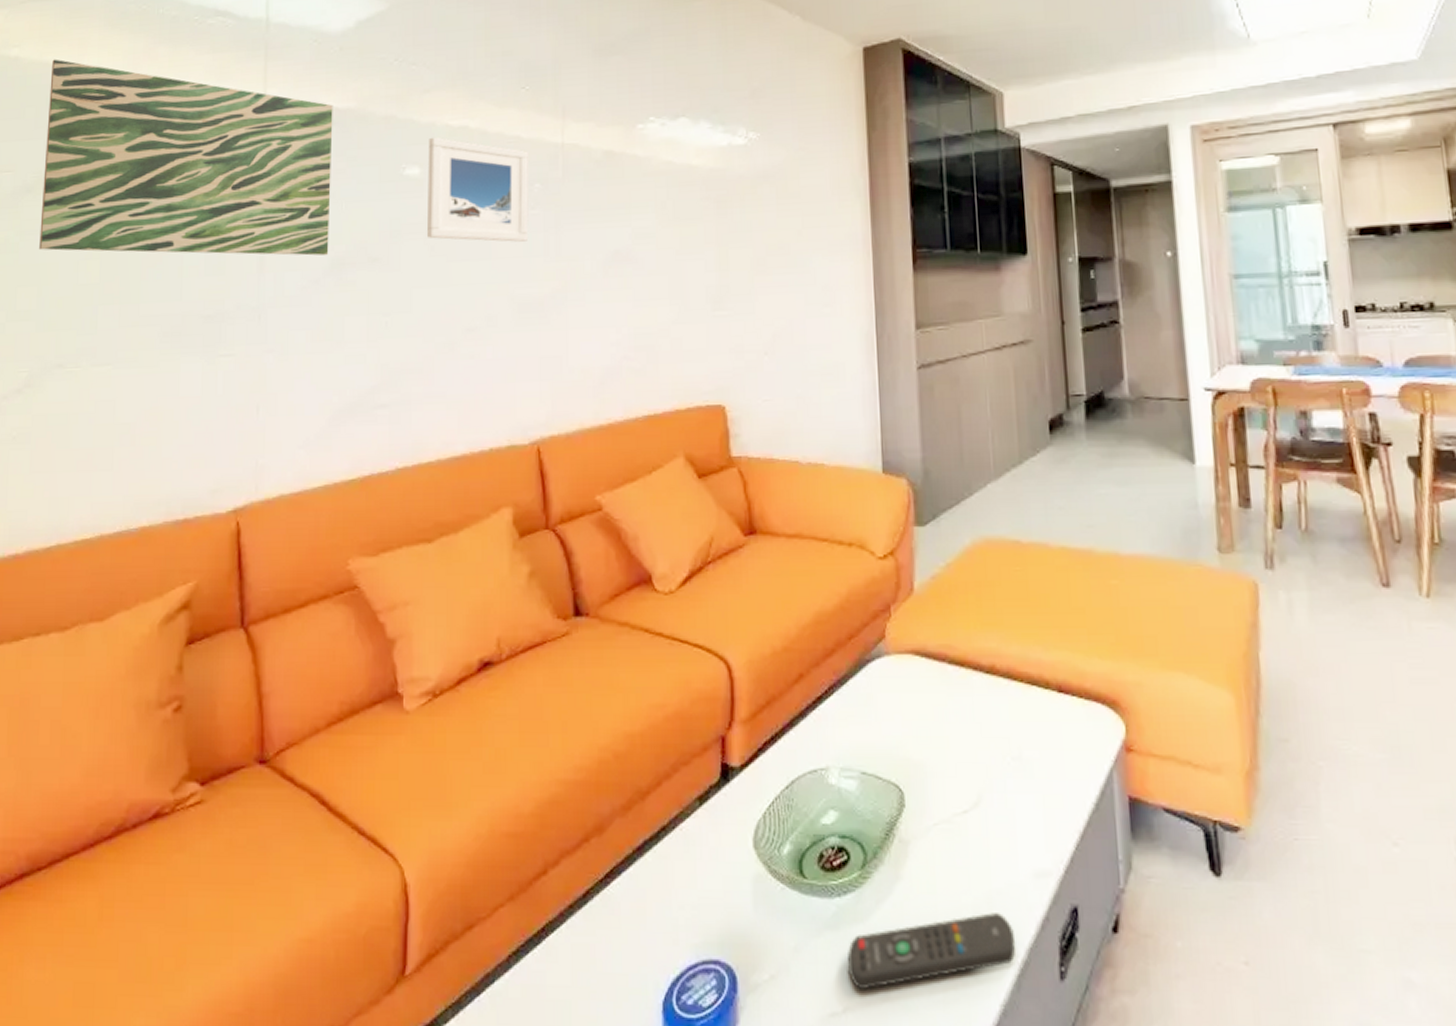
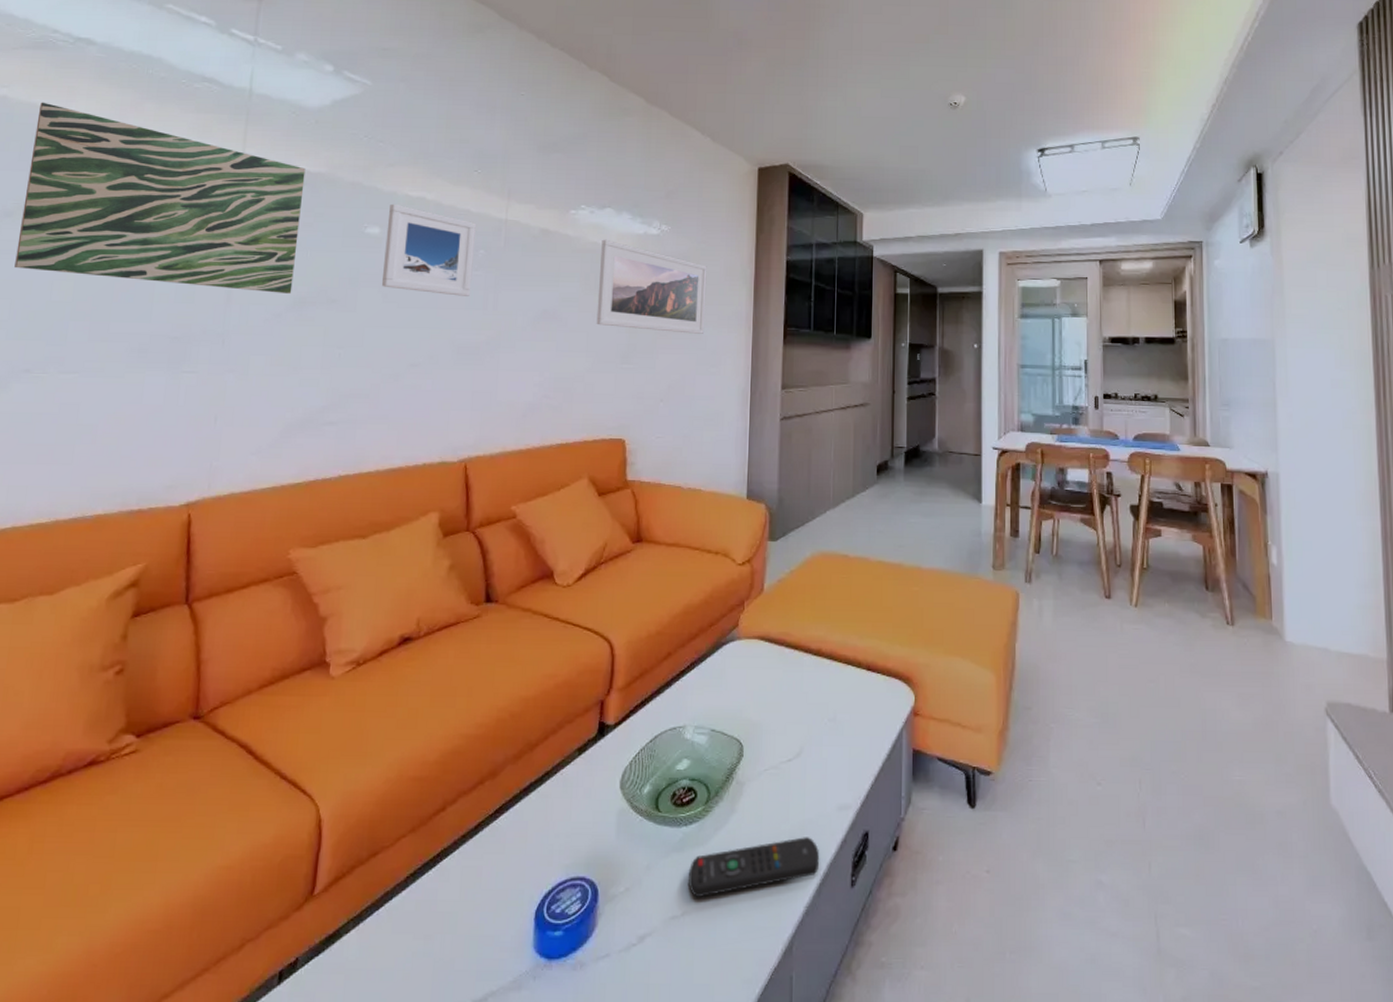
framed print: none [677,156,812,267] -> present [596,239,707,334]

